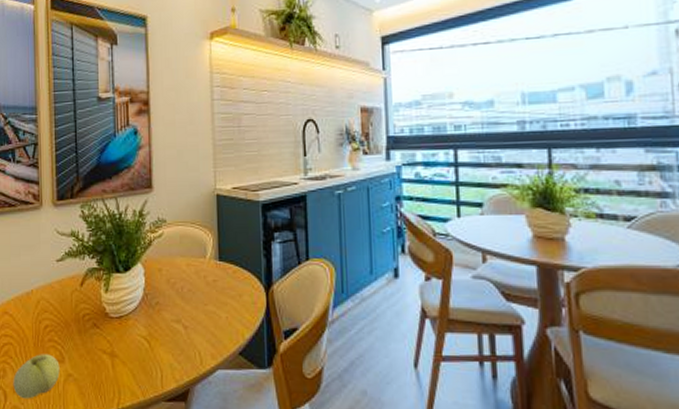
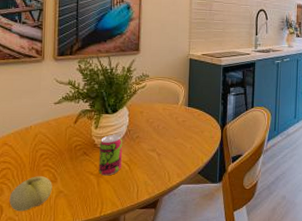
beverage can: none [111,300,141,355] -> present [98,134,123,176]

